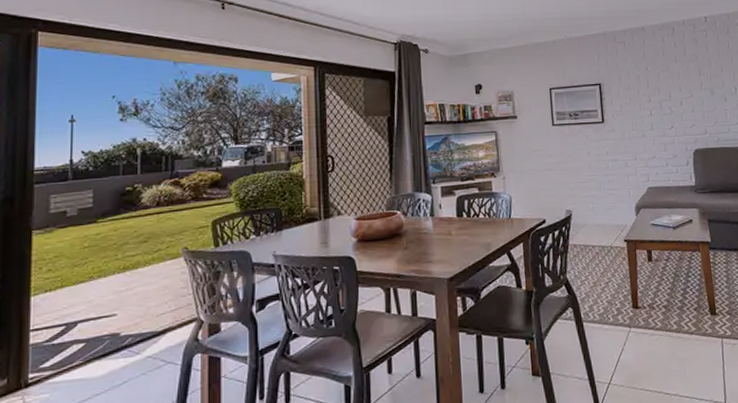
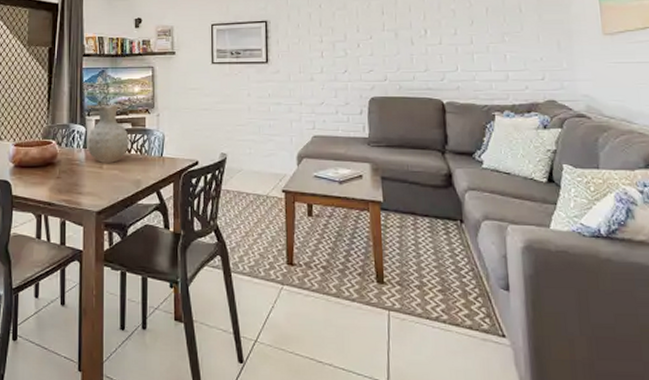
vase: none [433,171,478,230] -> present [87,105,130,164]

